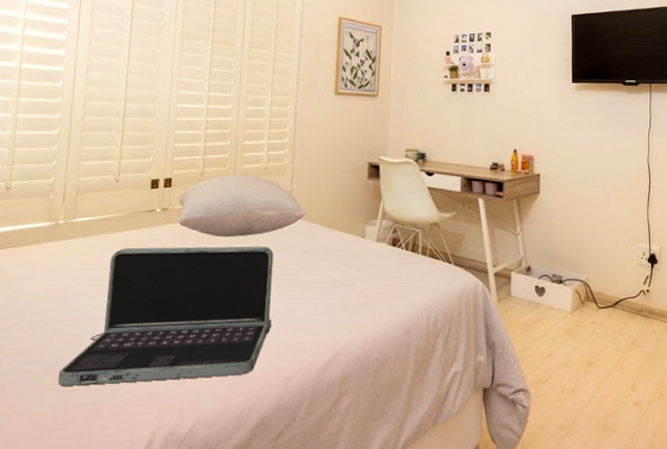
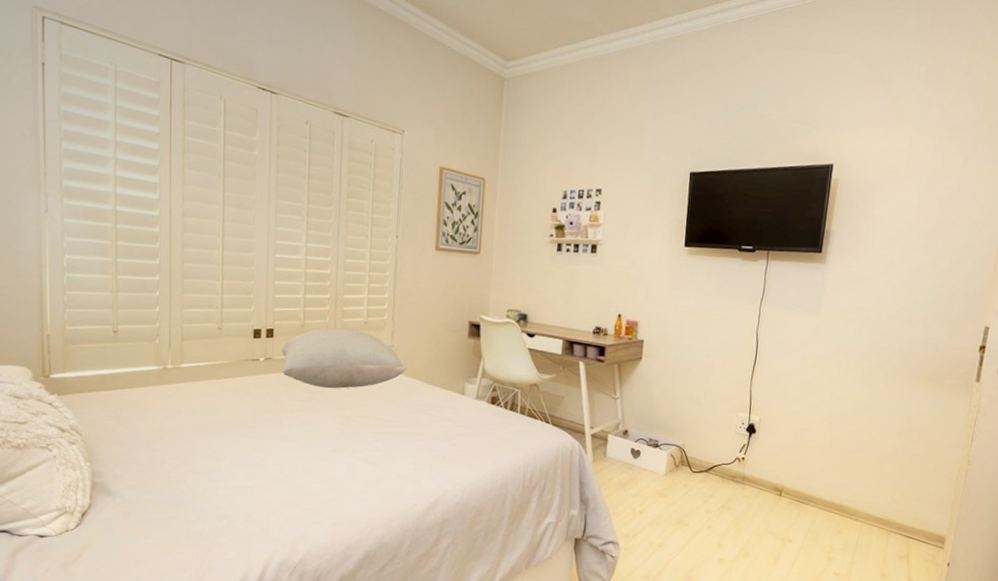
laptop: present [57,246,274,387] -> none [178,394,375,516]

